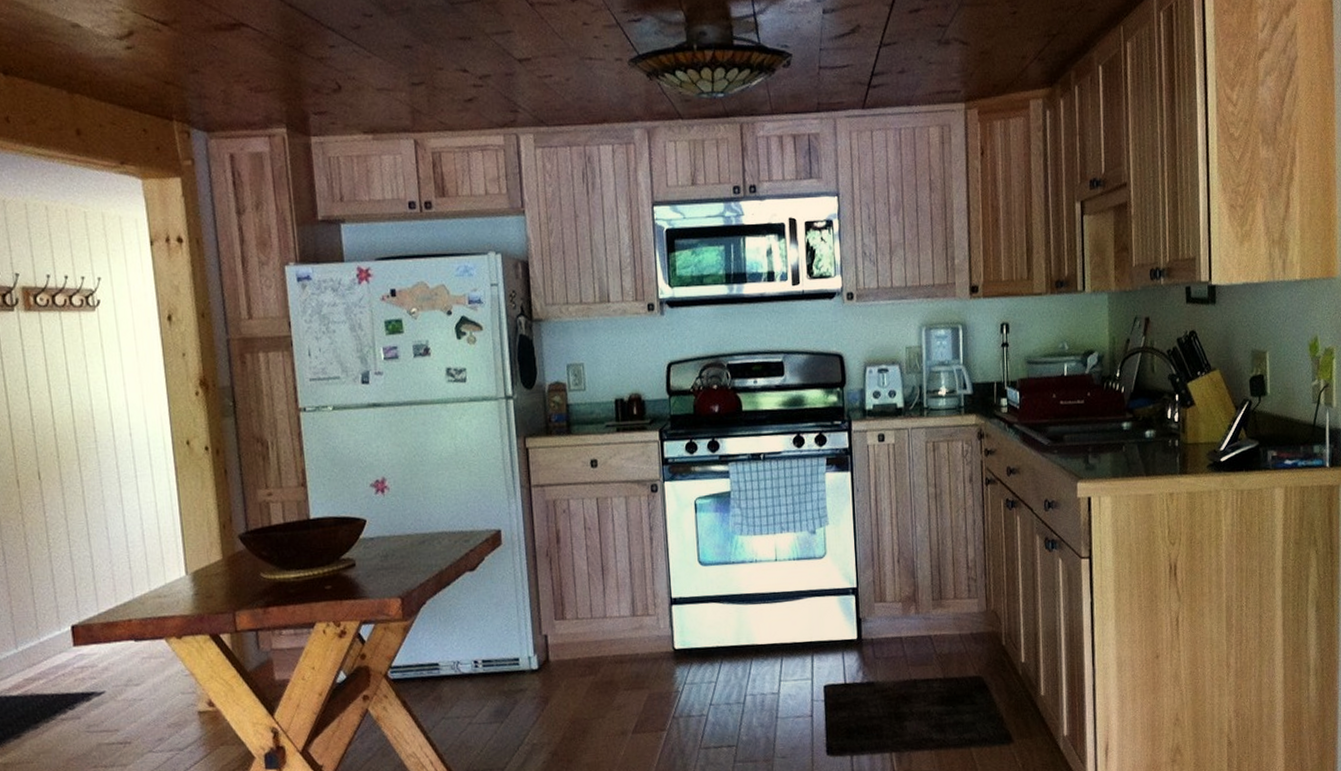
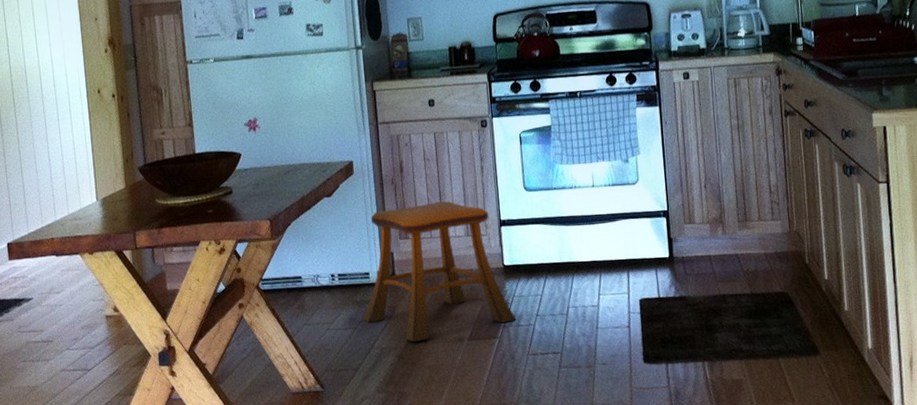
stool: none [511,576,688,737] -> present [362,201,517,342]

